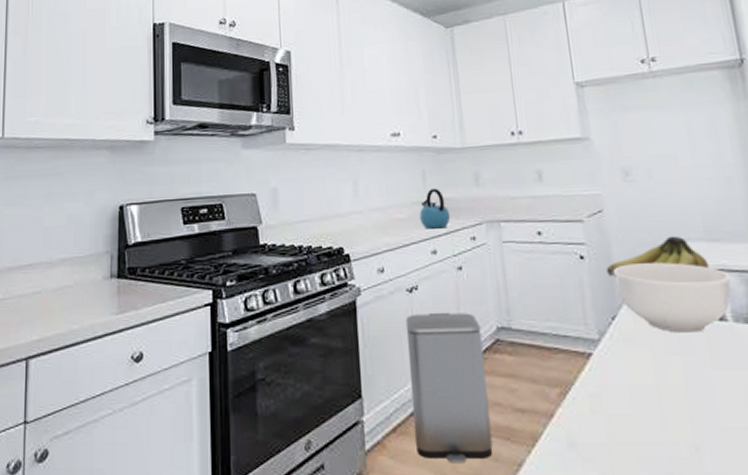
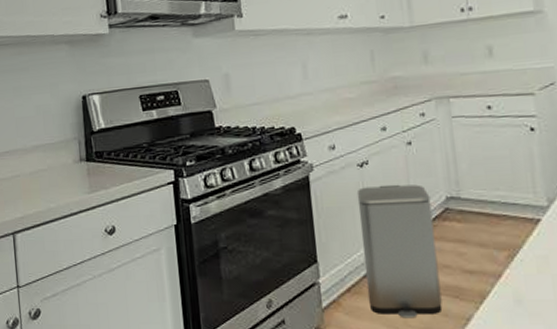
kettle: present [419,188,451,229] -> none [368,68,400,107]

